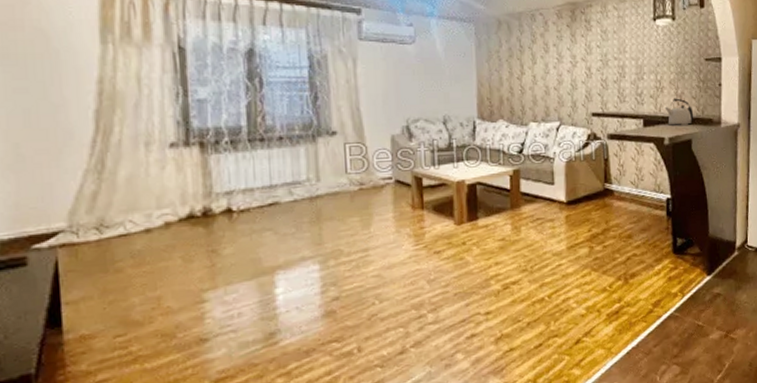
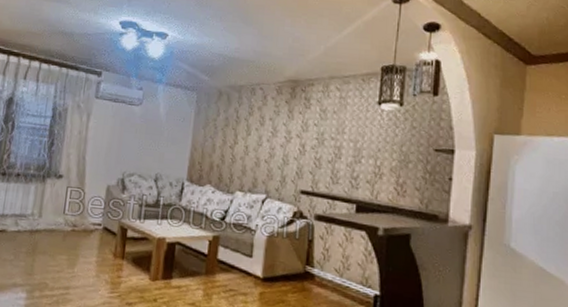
kettle: present [664,98,694,126] -> none [382,187,416,218]

